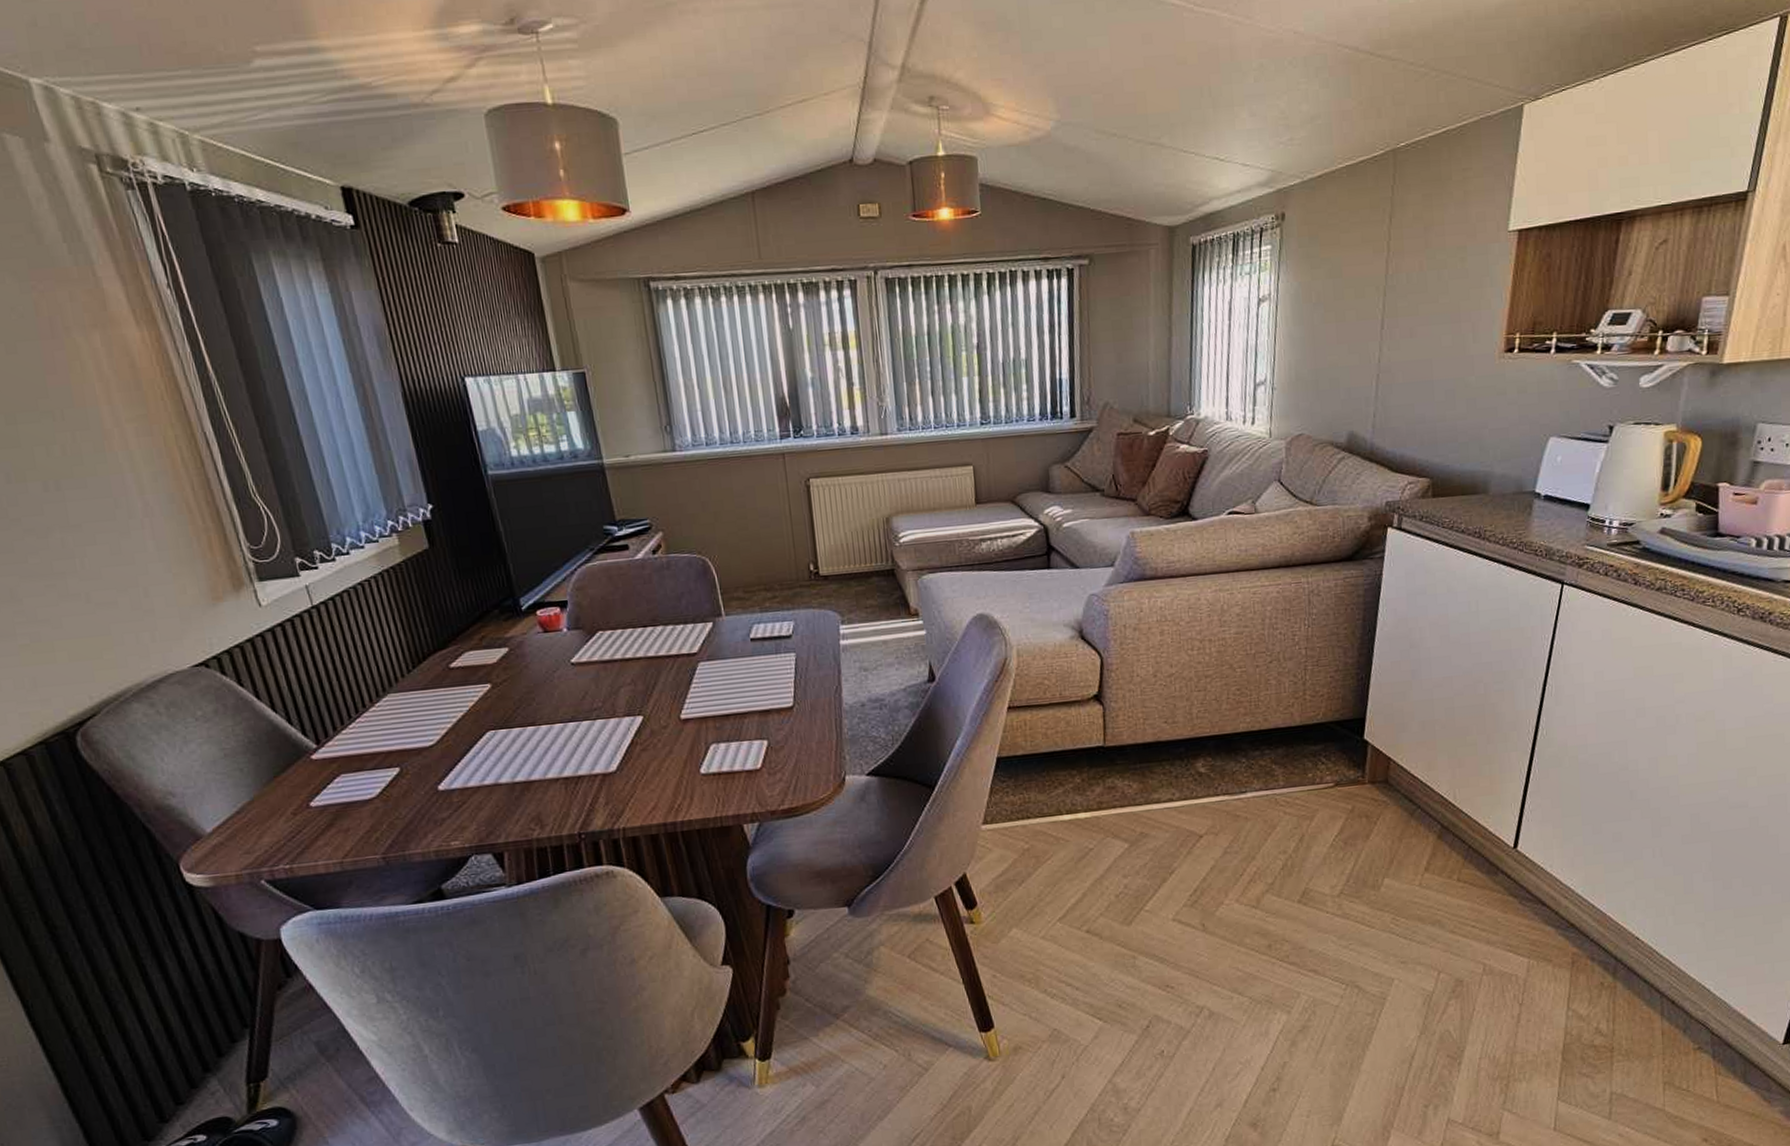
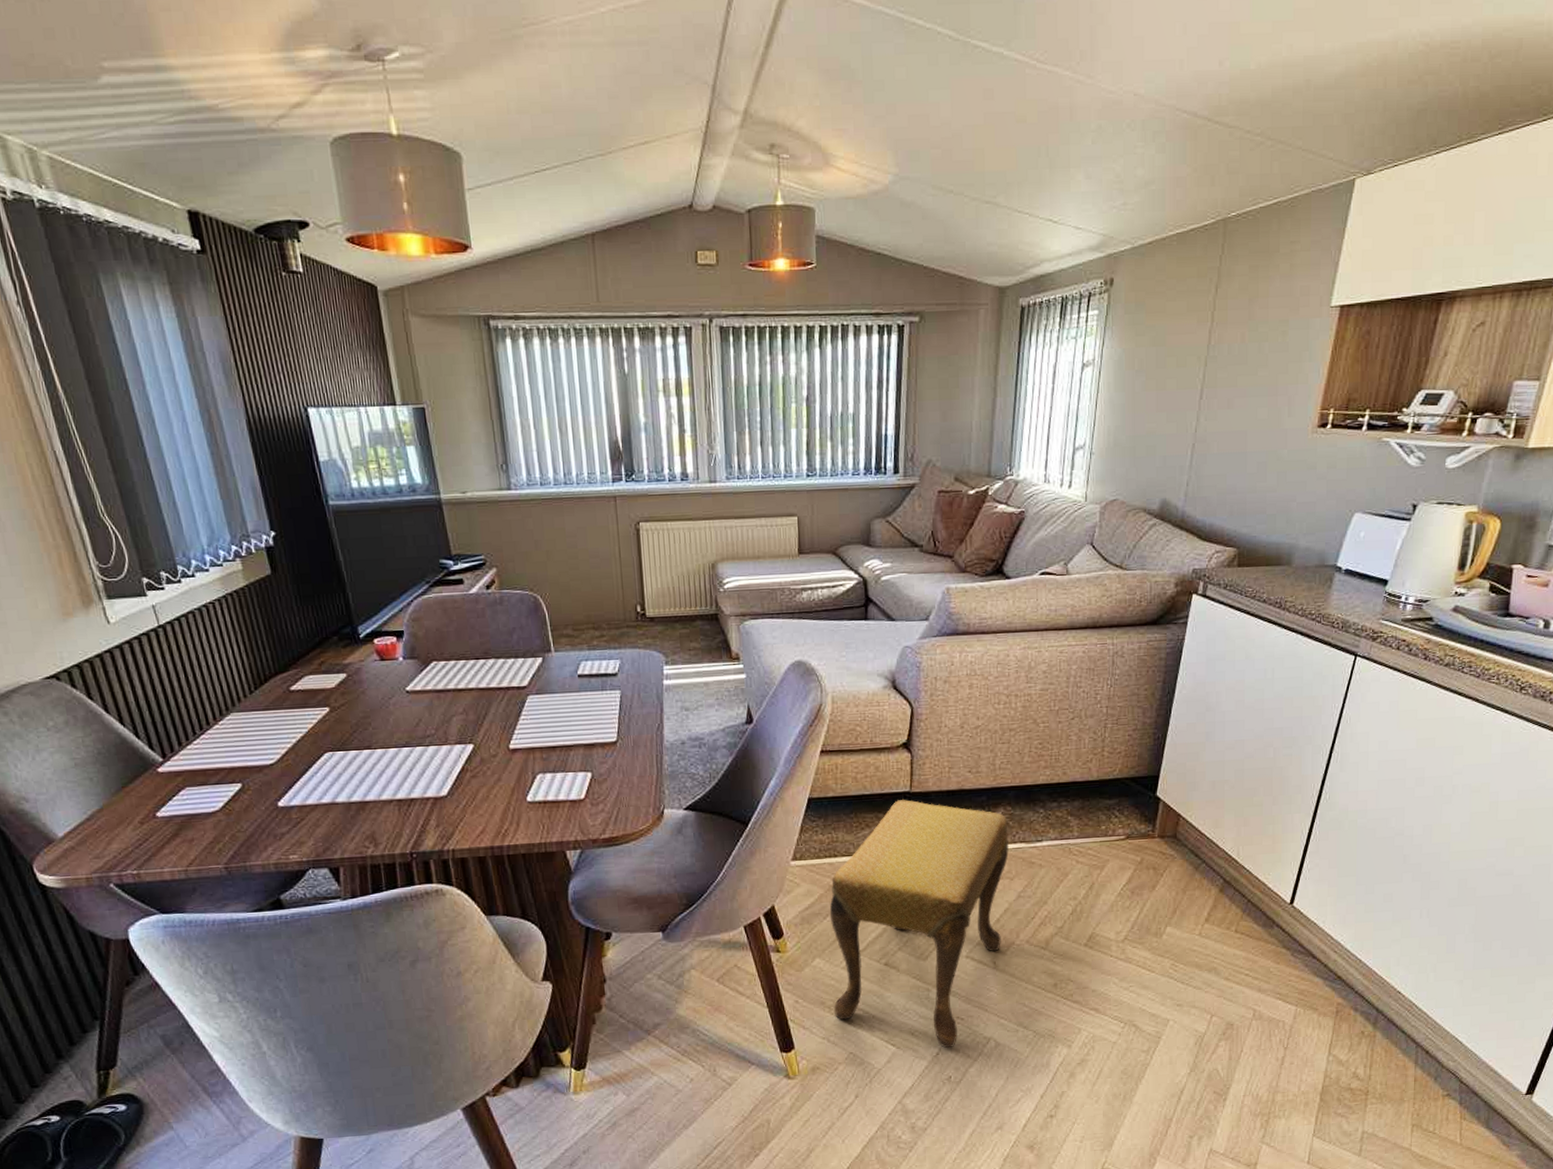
footstool: none [1024,754,1212,1020] -> present [829,800,1010,1049]

